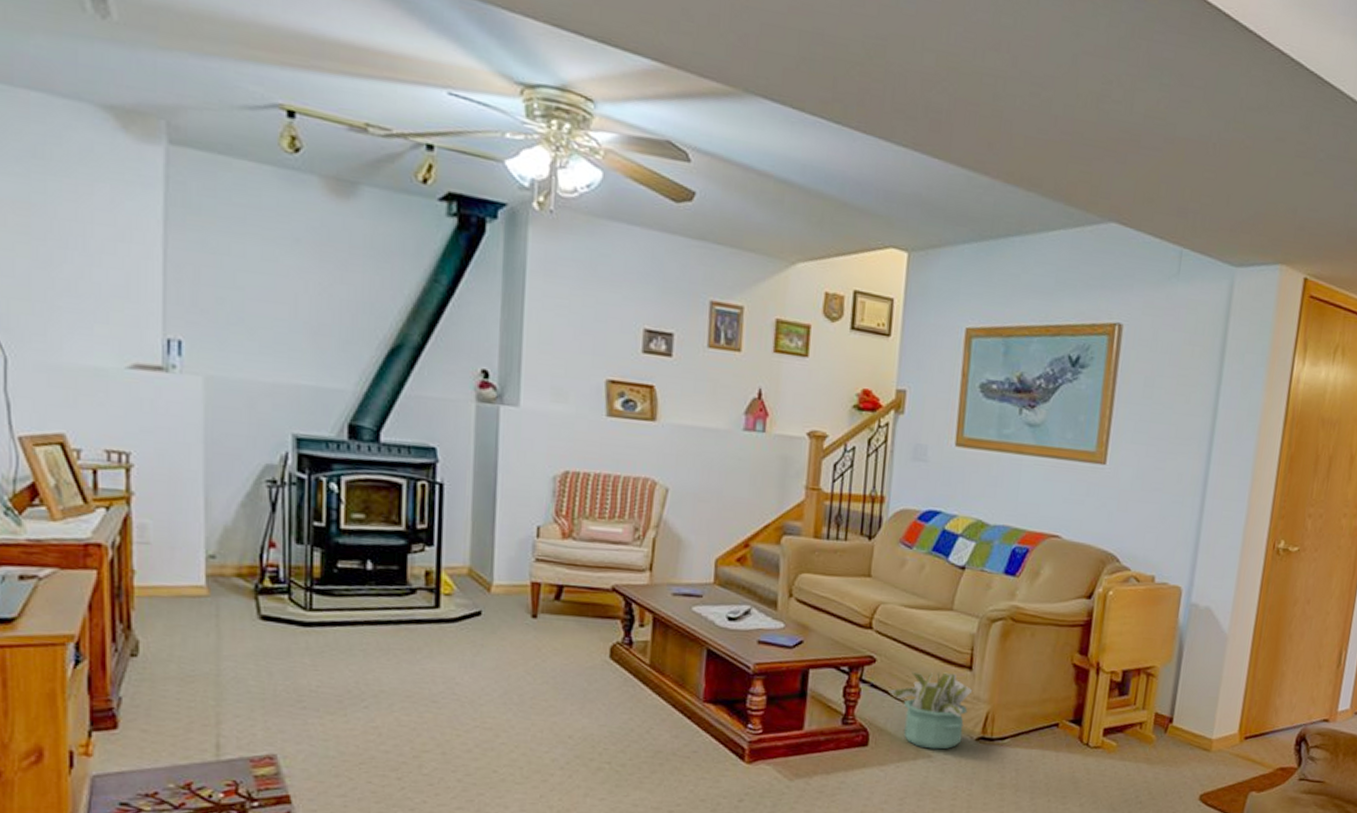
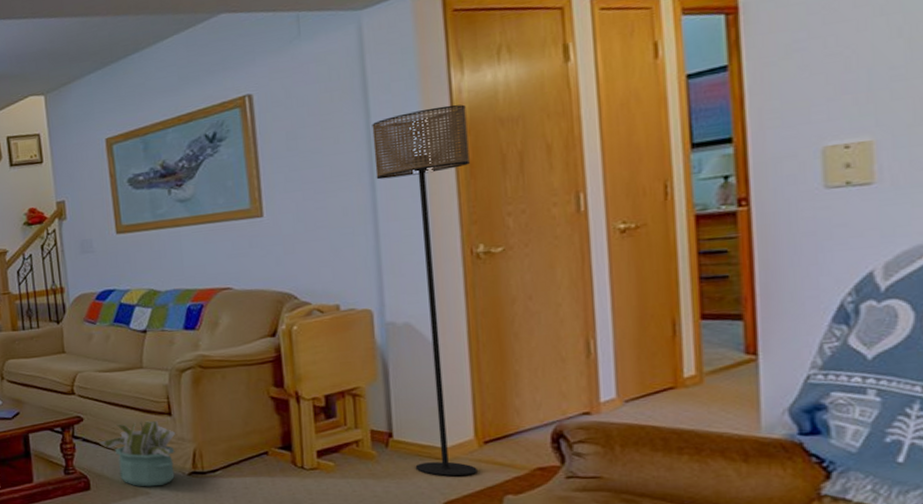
floor lamp: none [1185,389,1299,770] -> present [372,104,478,477]

